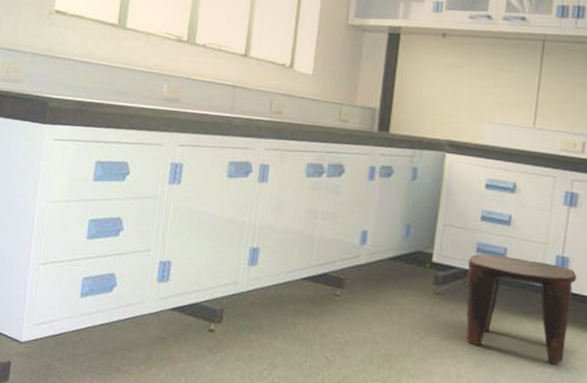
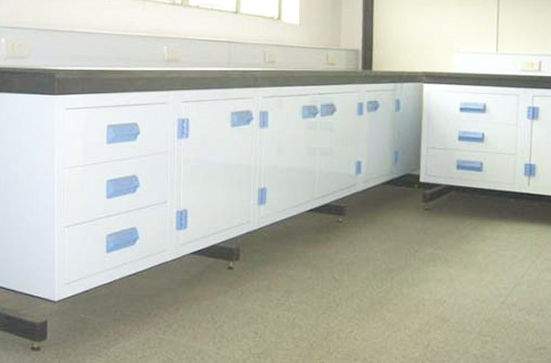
stool: present [466,253,577,364] -> none [450,170,543,258]

